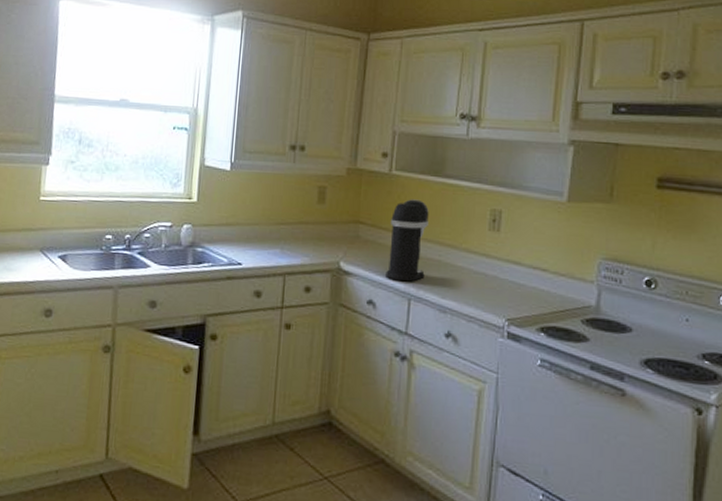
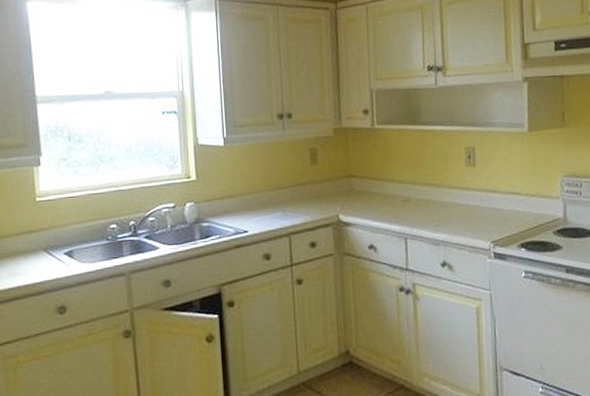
coffee maker: present [385,199,429,282] -> none [379,148,416,224]

